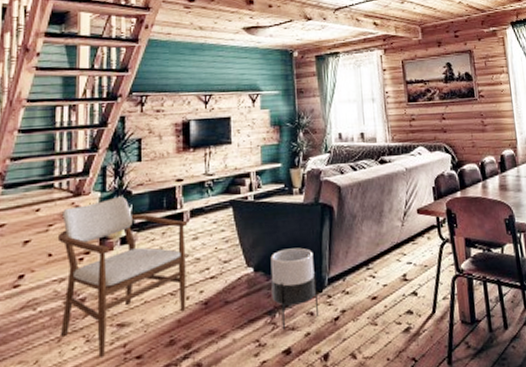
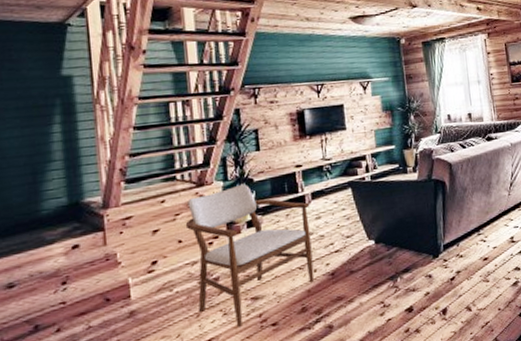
planter: present [270,247,318,330] -> none [389,220,436,292]

